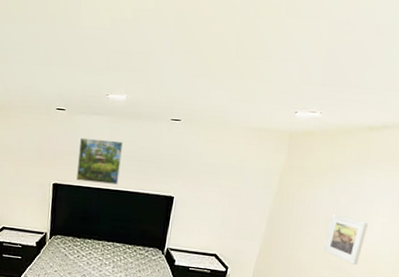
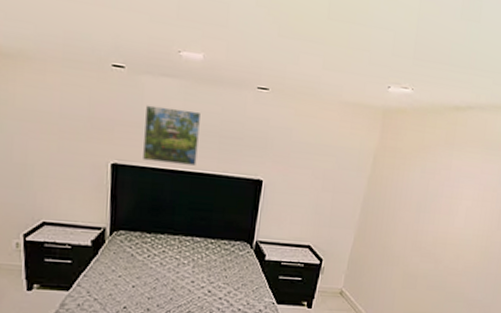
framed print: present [324,214,368,265] -> none [415,198,454,249]

